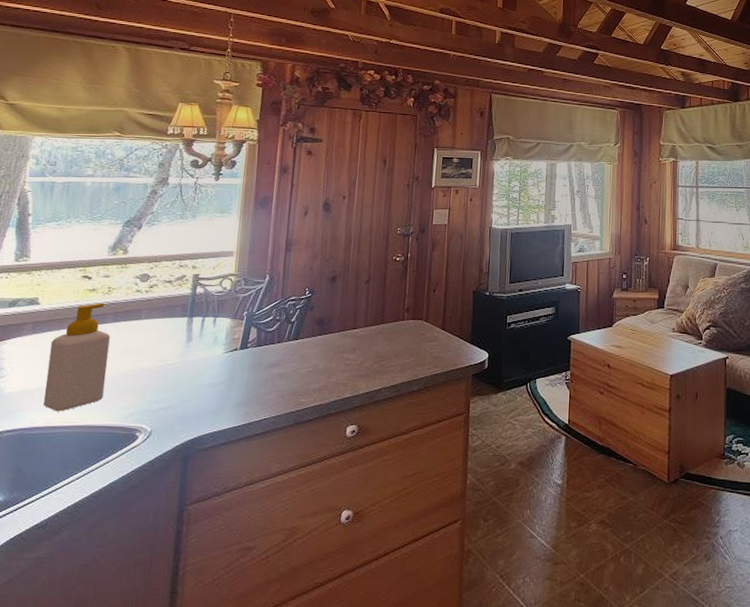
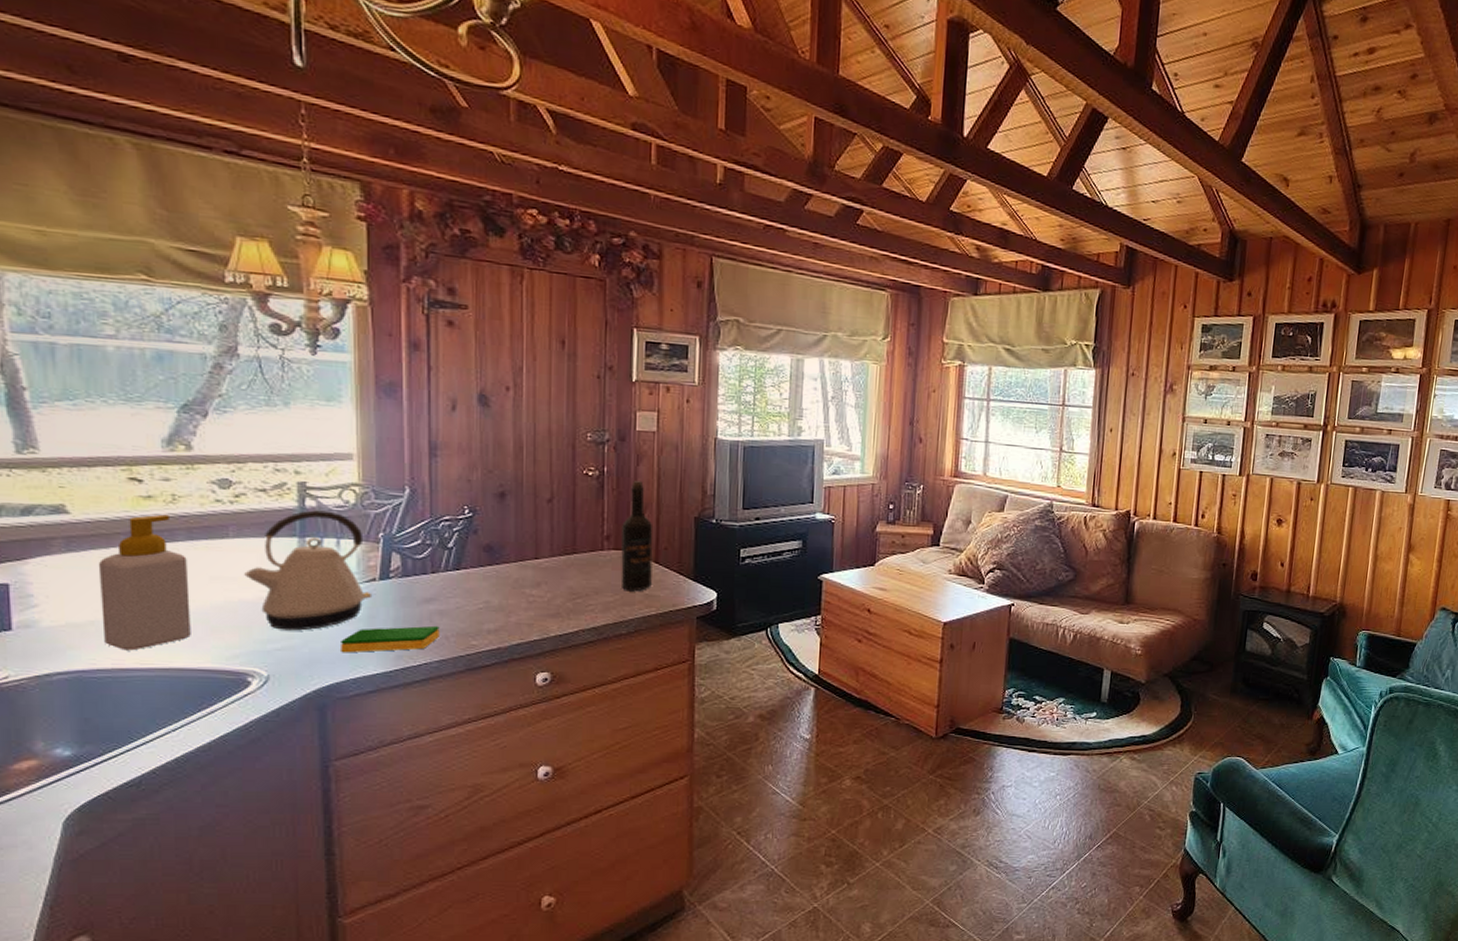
kettle: none [147,295,234,393] -> present [244,510,373,631]
dish sponge: none [205,386,279,411] -> present [341,625,440,653]
wine bottle: none [415,263,442,354] -> present [620,481,653,592]

